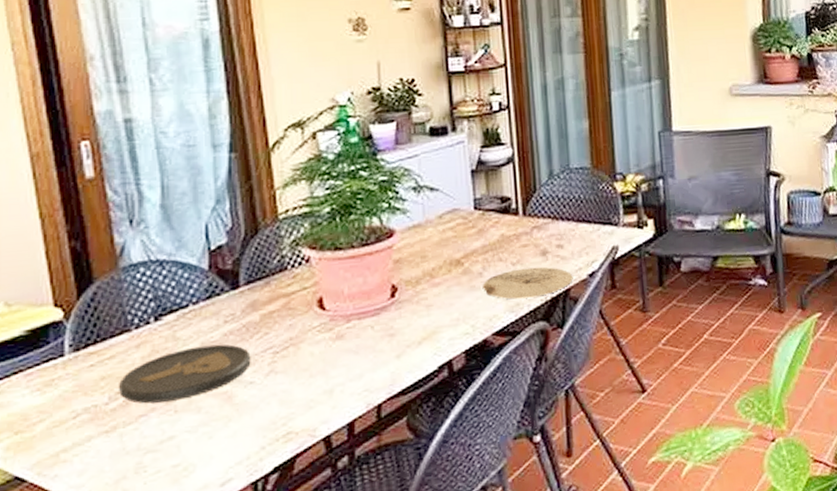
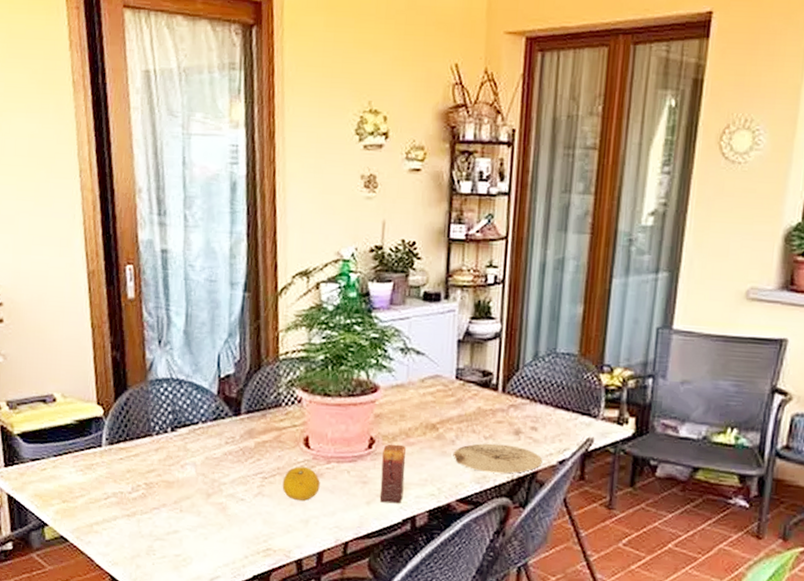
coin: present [119,344,251,404] -> none [140,459,244,502]
fruit: none [297,331,342,370] -> present [282,466,320,501]
candle: none [407,287,436,353] -> present [379,444,407,504]

